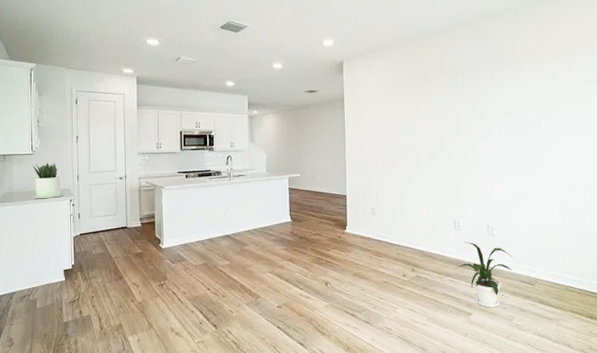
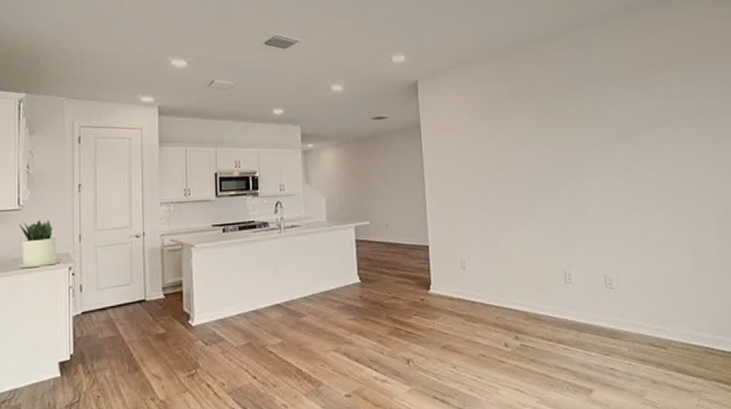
house plant: present [454,241,513,308] -> none [568,297,638,382]

